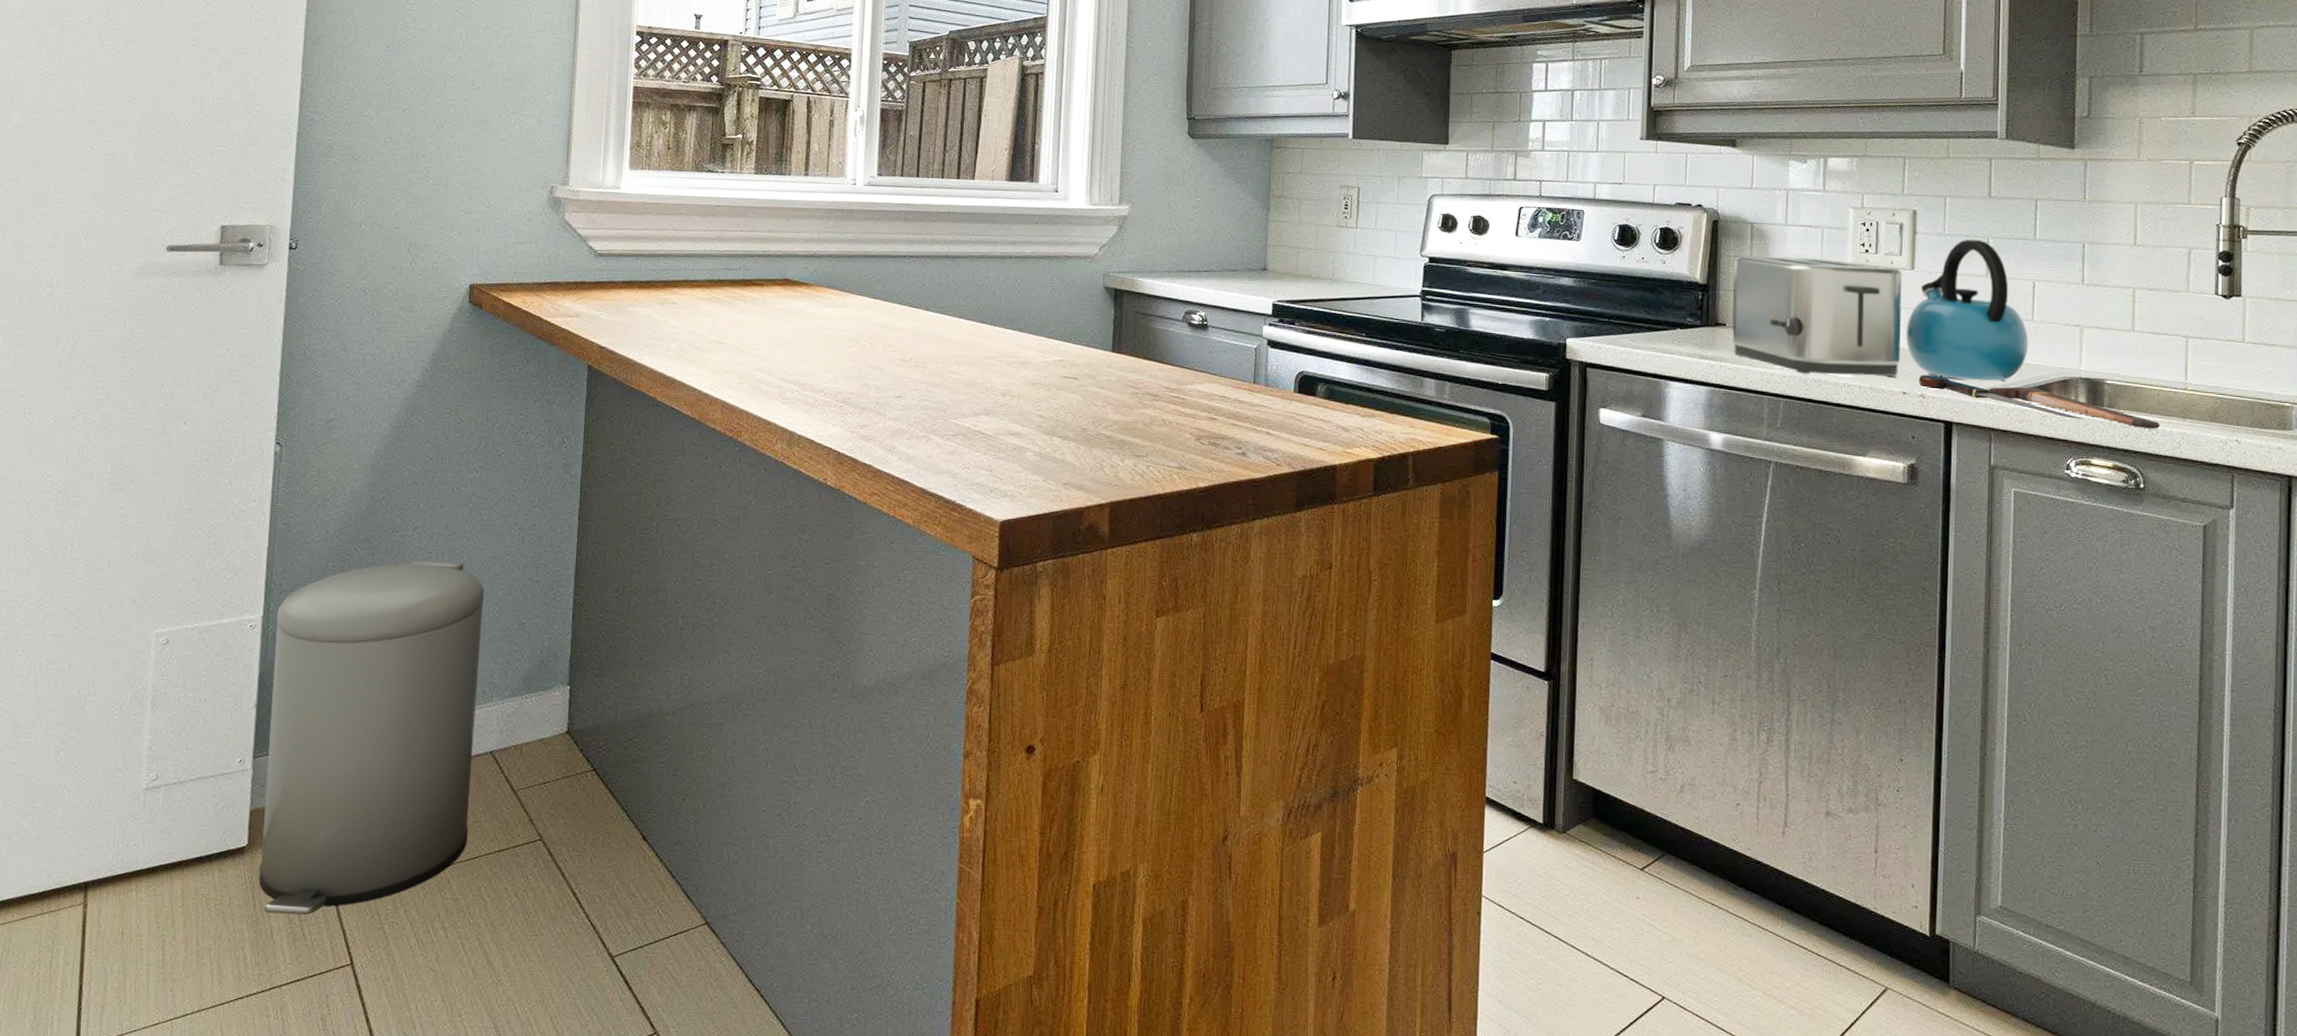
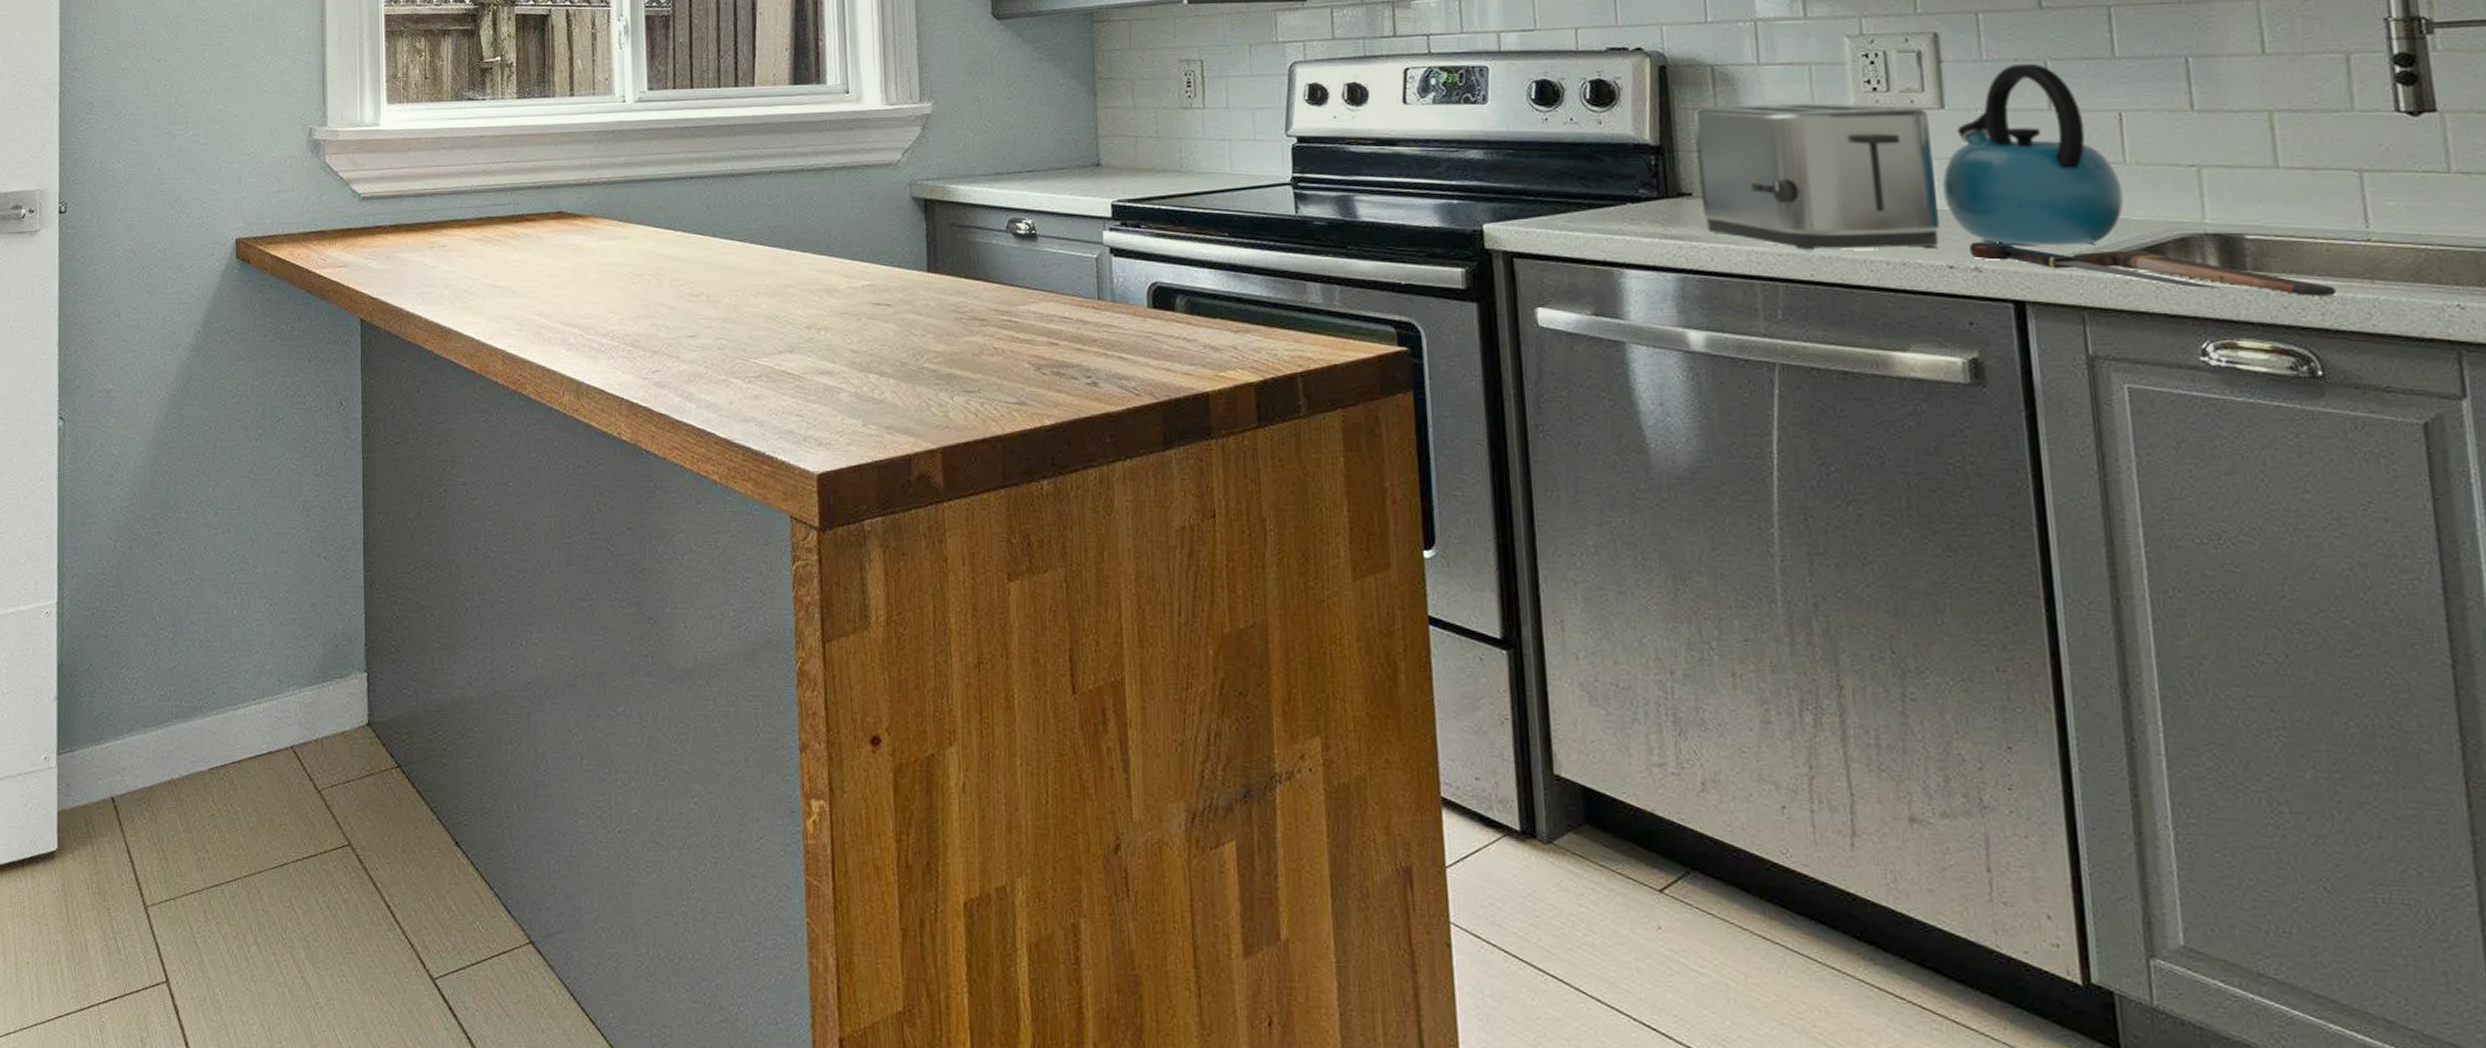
pedal bin: present [259,560,484,916] -> none [70,538,274,927]

